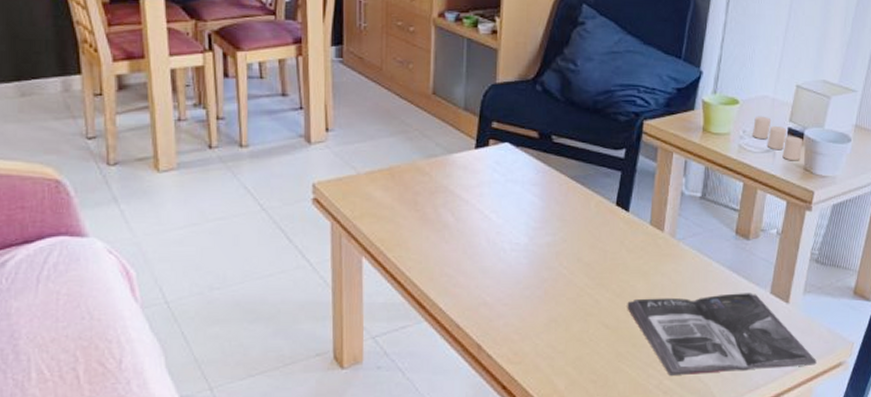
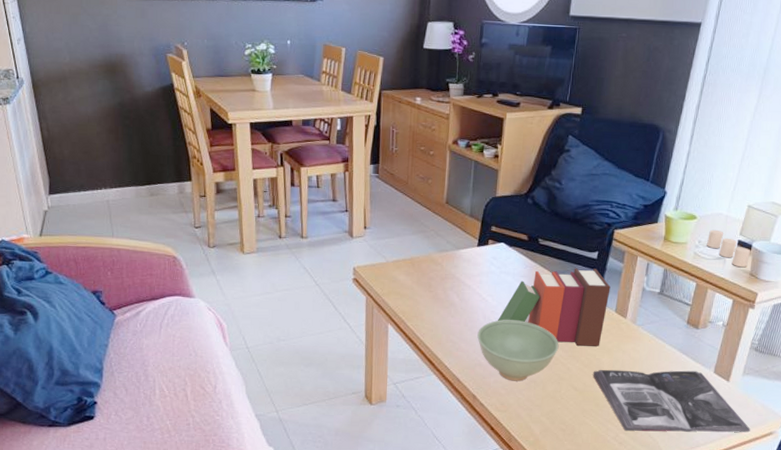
bowl: none [480,242,584,323] -> present [477,320,559,382]
books: none [505,171,643,270] -> present [498,268,611,346]

